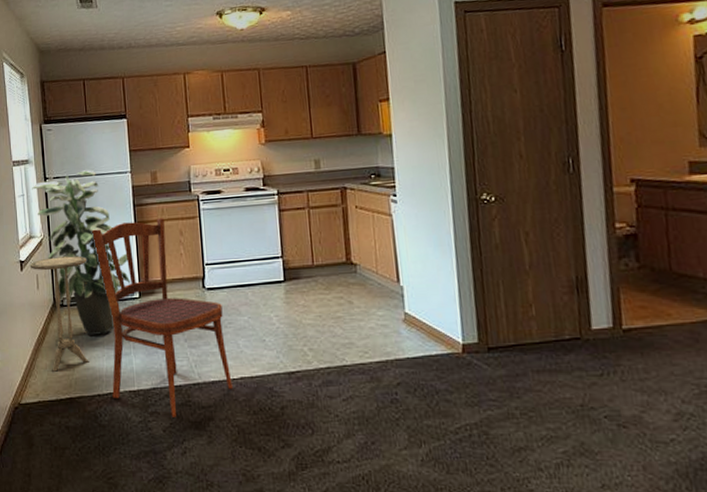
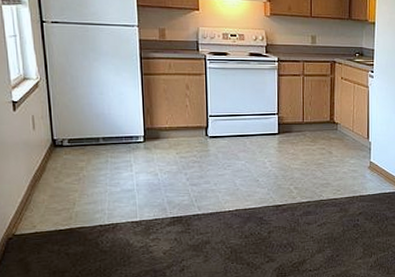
side table: present [29,256,89,373] -> none [24,100,91,207]
indoor plant: present [32,170,131,337] -> none [26,19,136,175]
dining chair: present [92,218,233,417] -> none [95,72,228,242]

